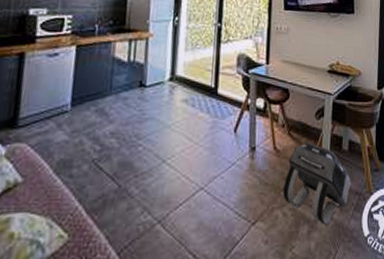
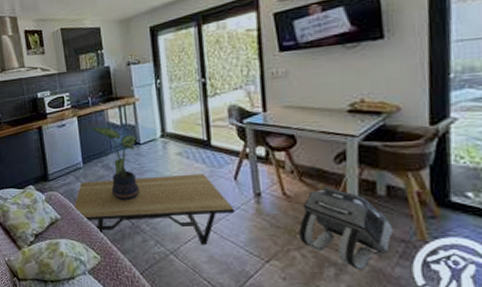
coffee table: none [43,124,230,210] -> present [73,174,234,246]
potted plant: none [90,61,144,156] -> present [91,127,141,201]

